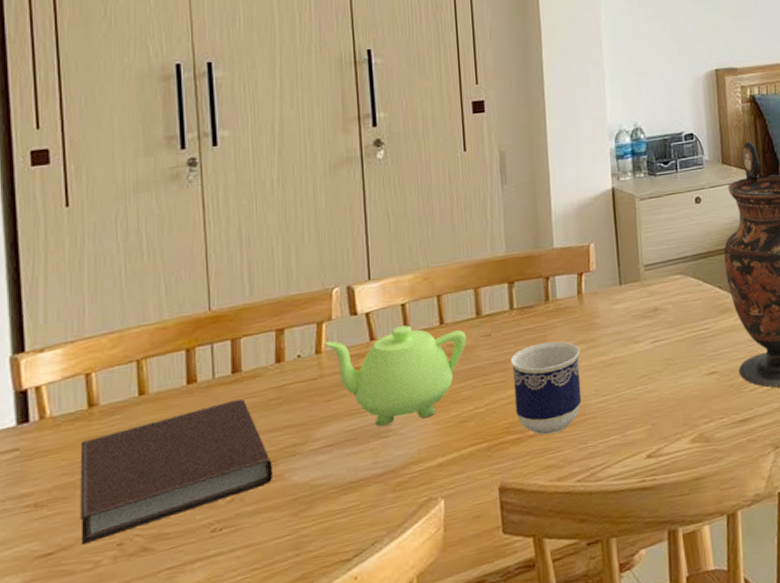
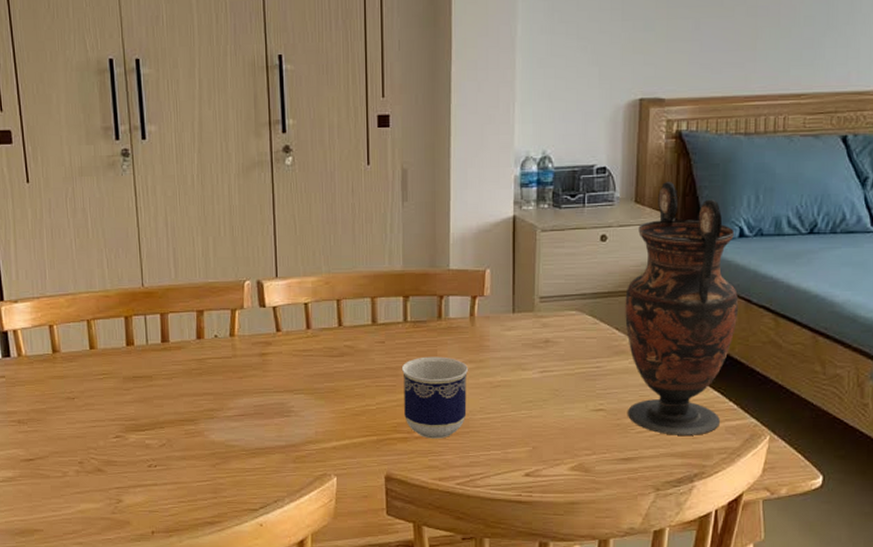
notebook: present [80,398,274,545] -> none [48,364,196,458]
teapot: present [326,325,466,426] -> none [238,323,362,406]

